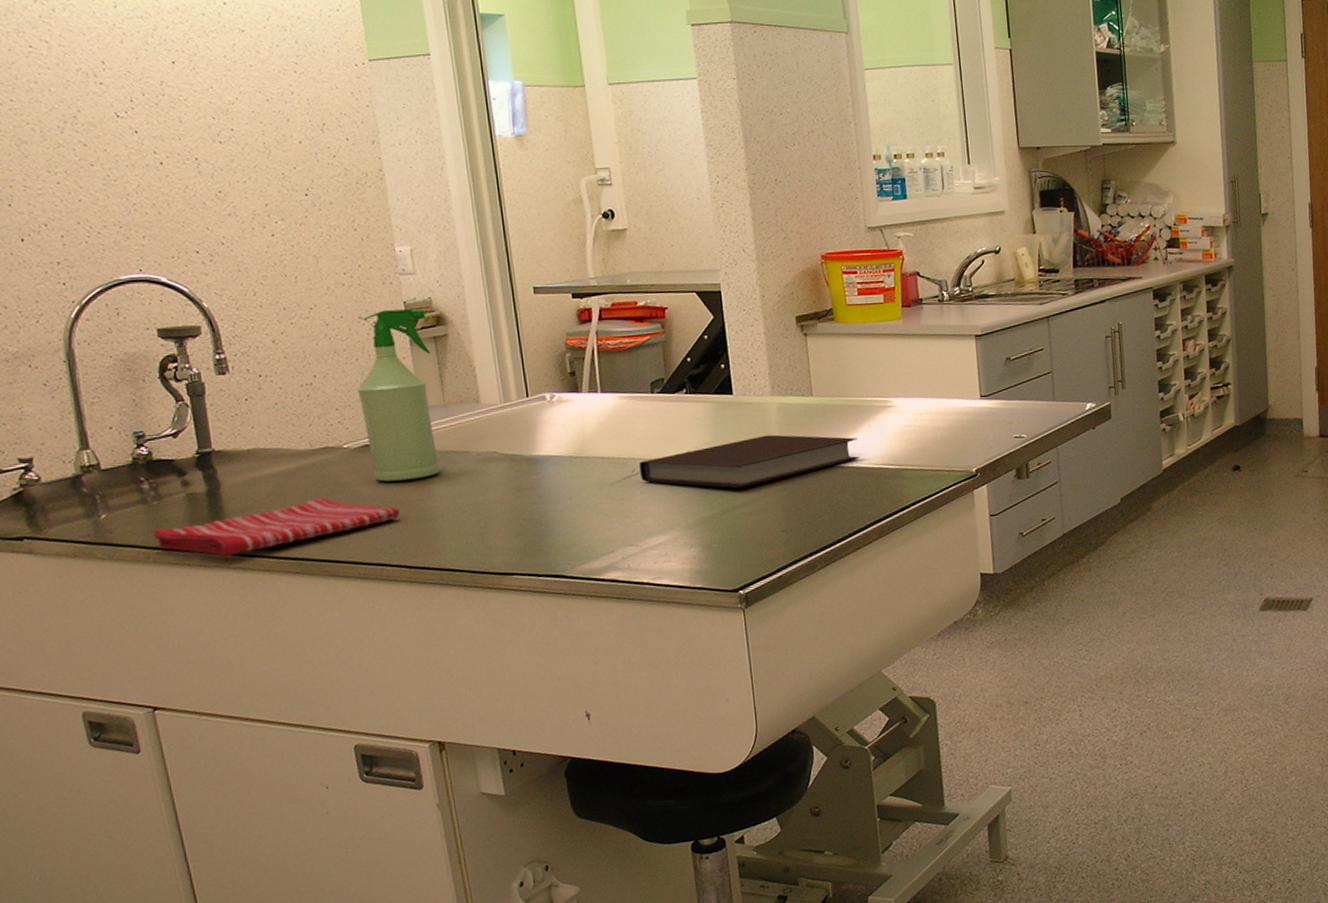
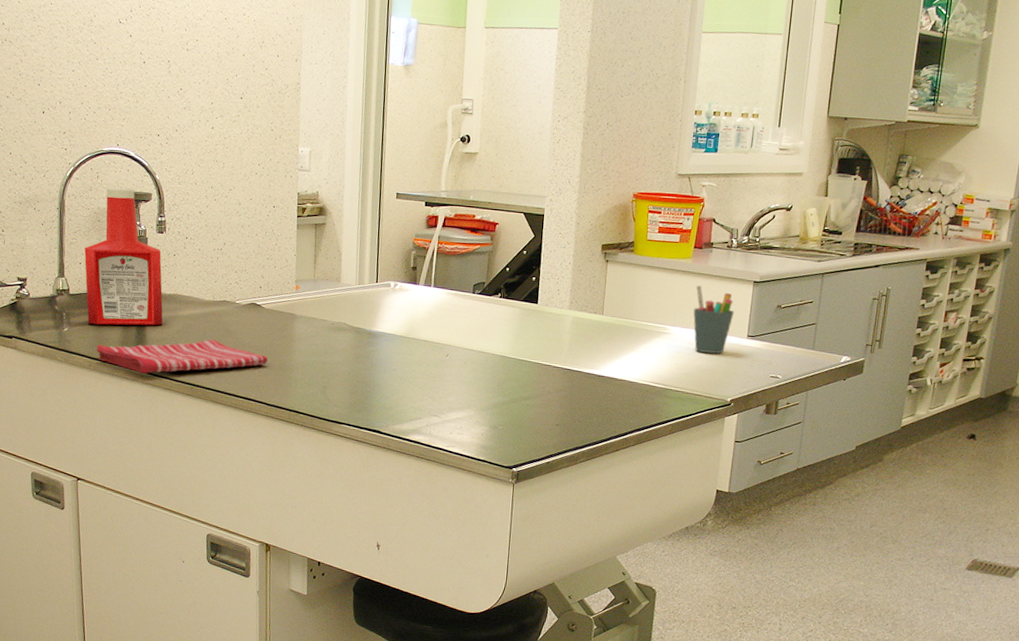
ketchup bottle: none [113,322,244,505] -> present [84,187,163,326]
spray bottle: present [357,309,440,482] -> none [253,198,312,336]
notebook: present [639,434,859,489] -> none [452,342,634,384]
pen holder: none [913,348,961,422] -> present [693,285,735,354]

